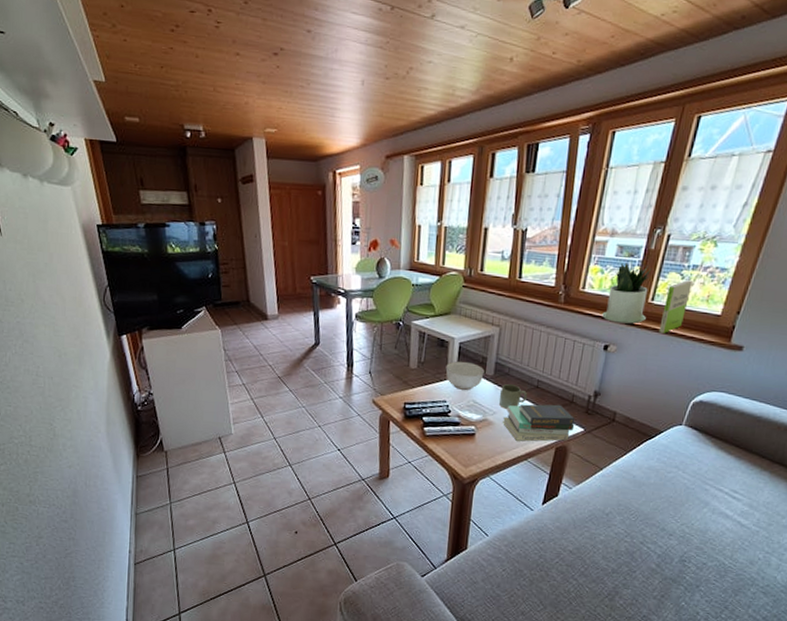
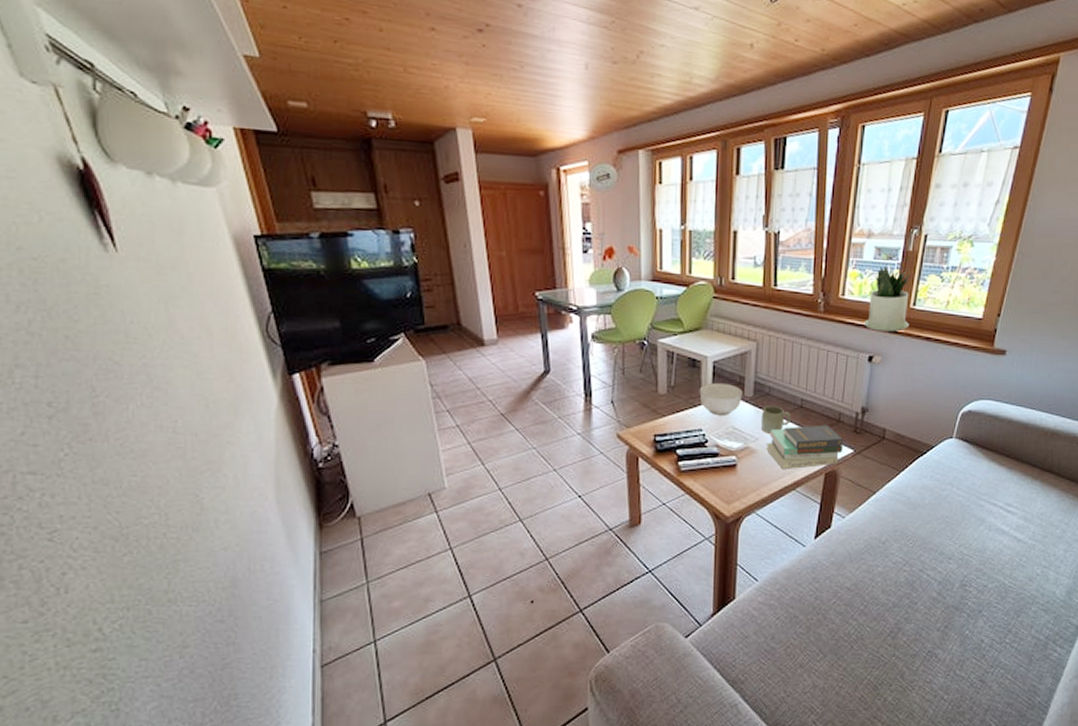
book: present [659,280,692,333] -> none [923,283,952,340]

